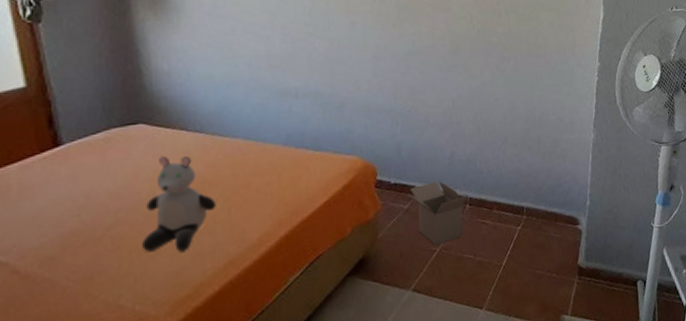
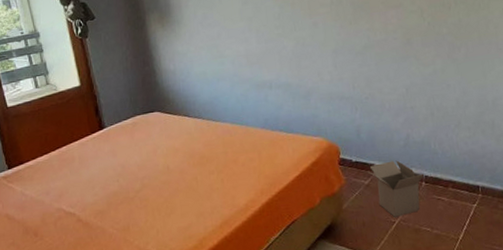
stuffed animal: present [142,155,216,253] -> none [161,136,213,212]

